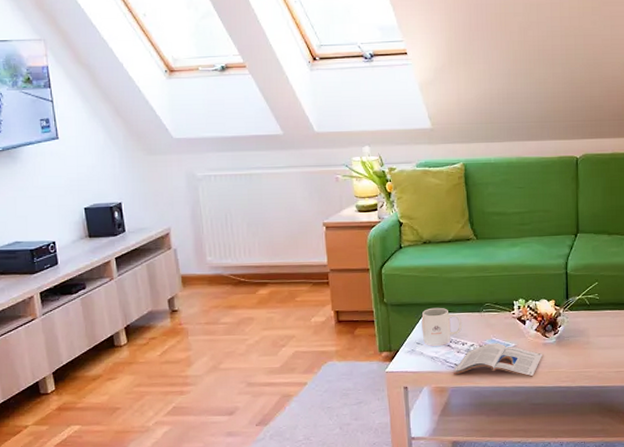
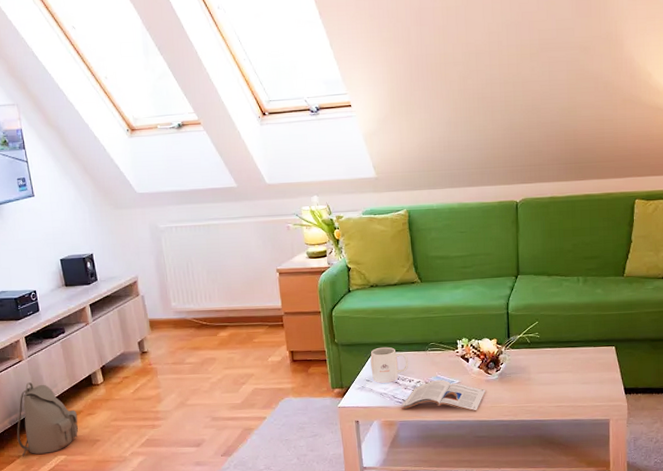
backpack: none [24,343,97,427] -> present [16,382,79,457]

